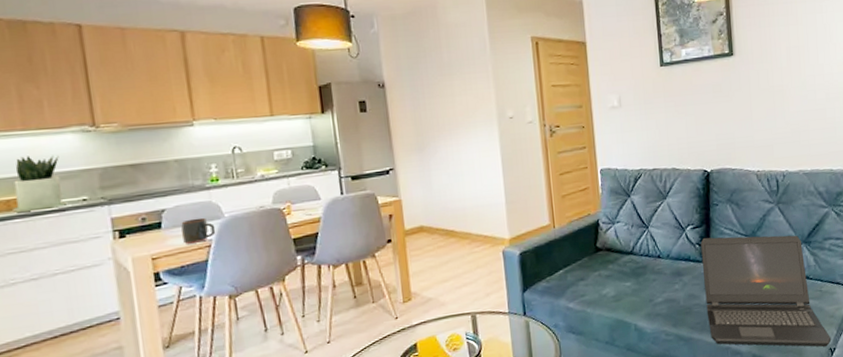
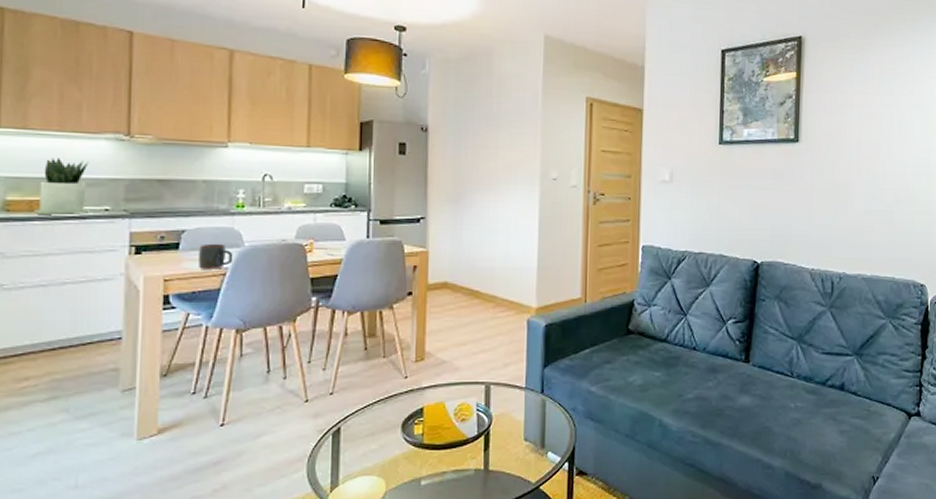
laptop computer: present [700,235,832,347] -> none [740,334,875,474]

